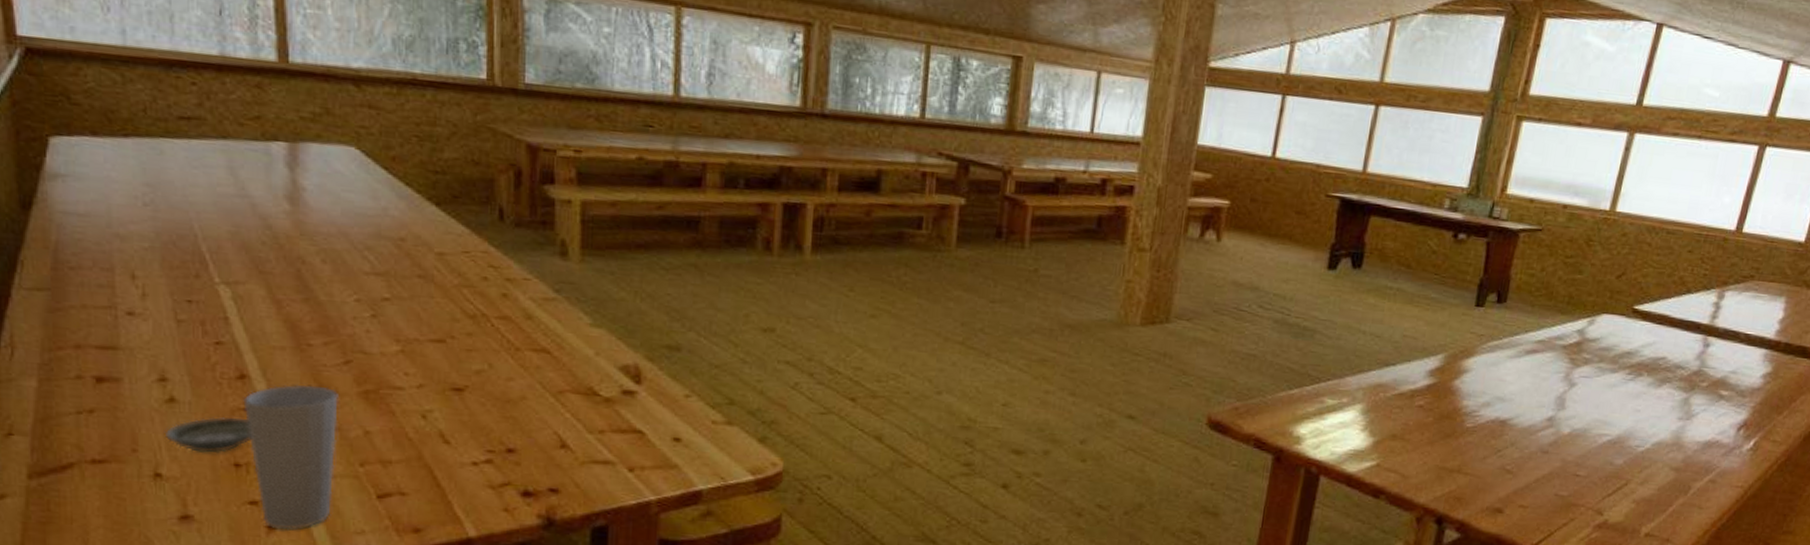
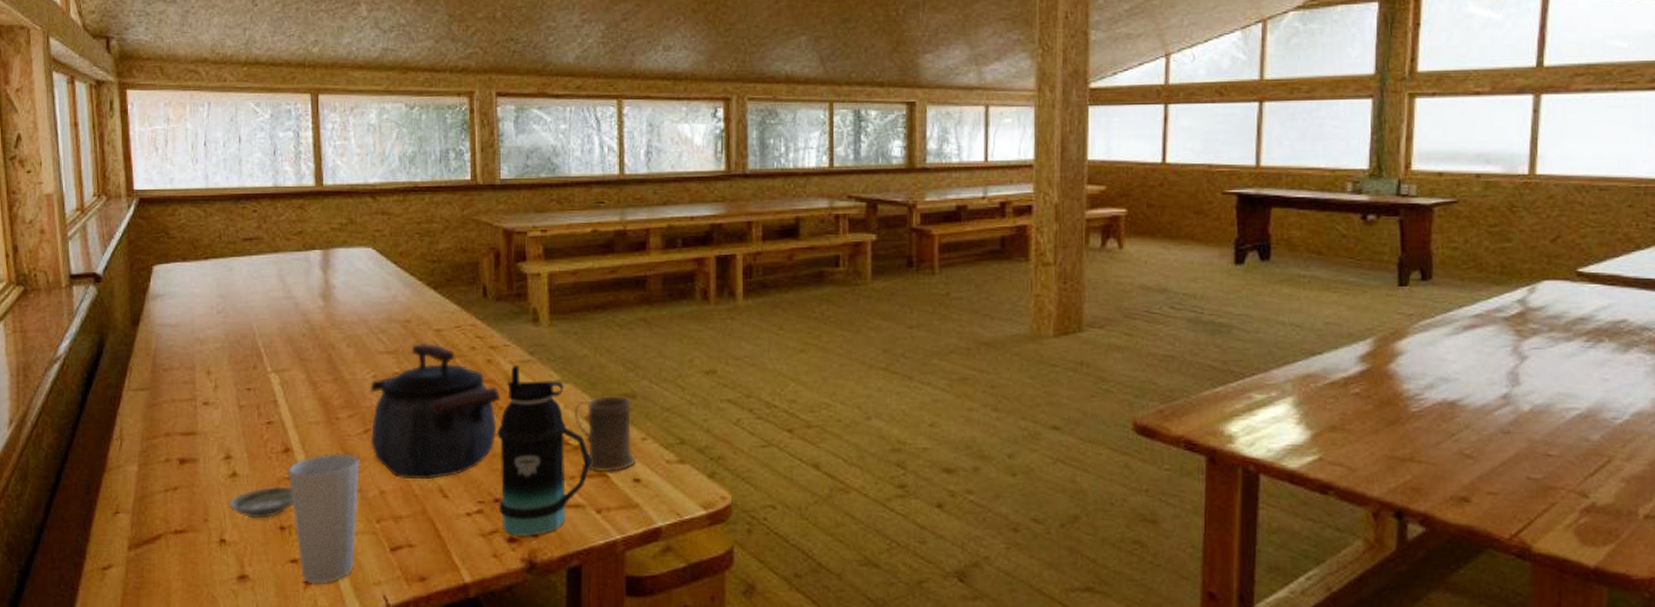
kettle: none [352,266,518,423] -> present [370,342,501,480]
bottle: none [511,303,624,493] -> present [496,366,591,537]
mug: none [606,345,678,430] -> present [574,396,636,473]

